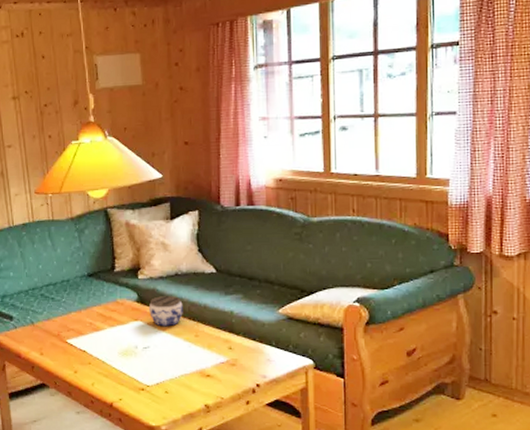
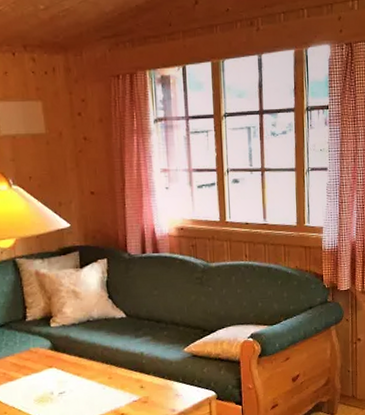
jar: present [149,295,183,327] -> none [63,341,96,372]

